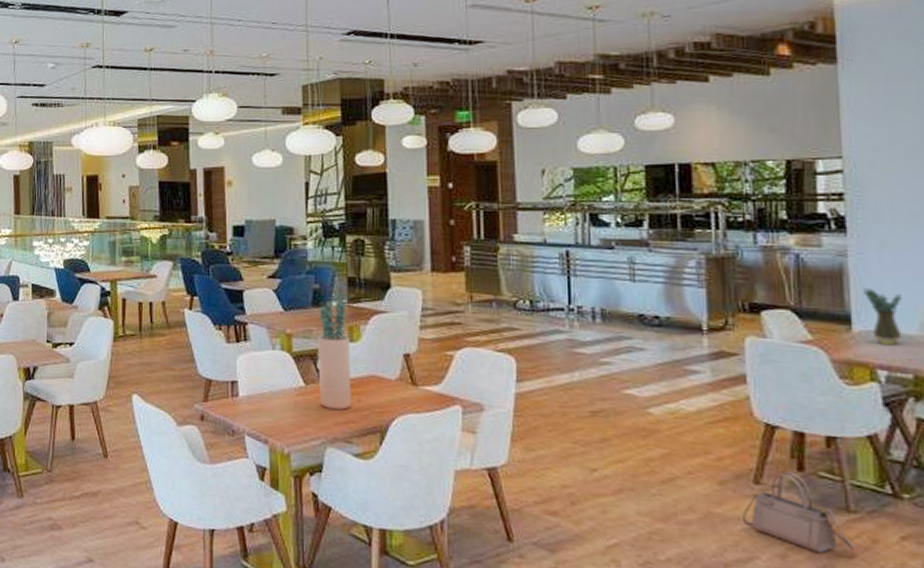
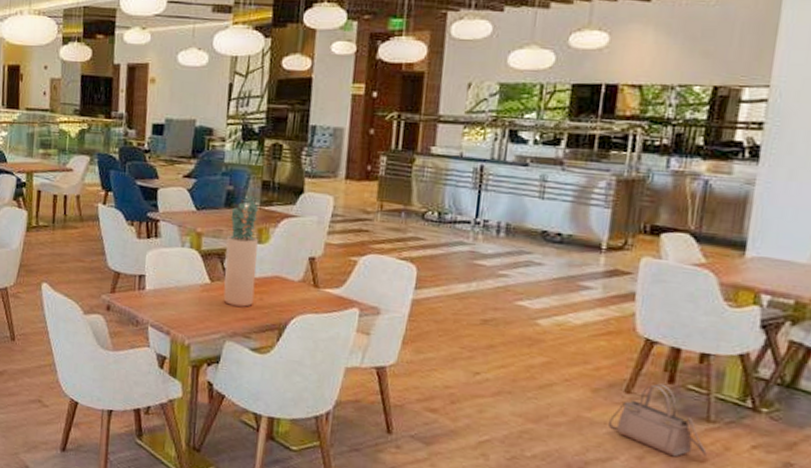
vase: present [863,287,902,346] -> none [763,215,800,273]

